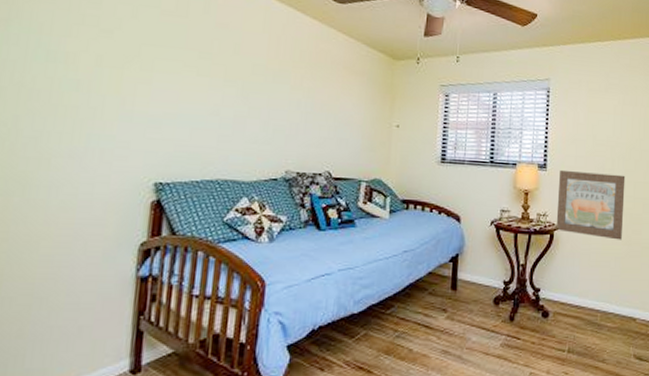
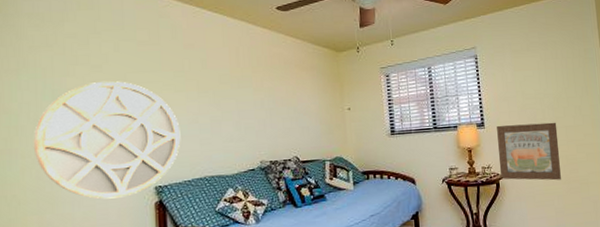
home mirror: none [11,49,196,190] -> present [33,81,181,199]

